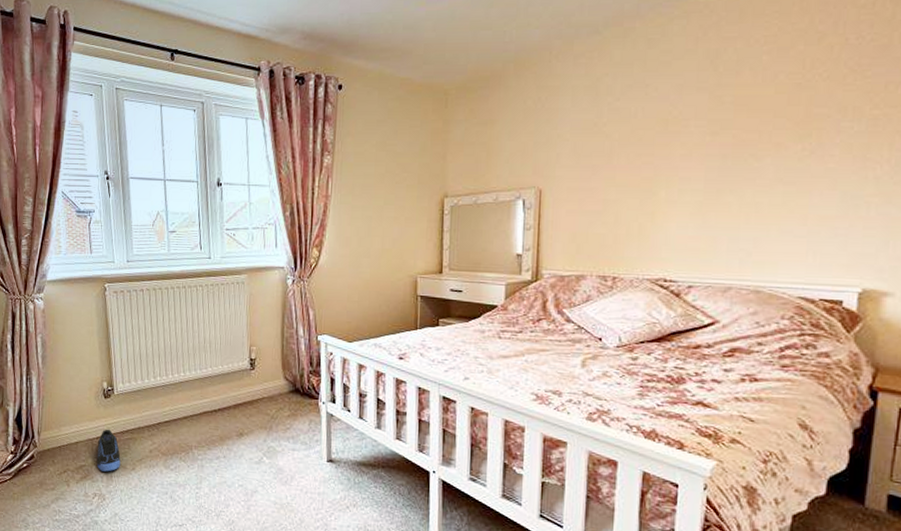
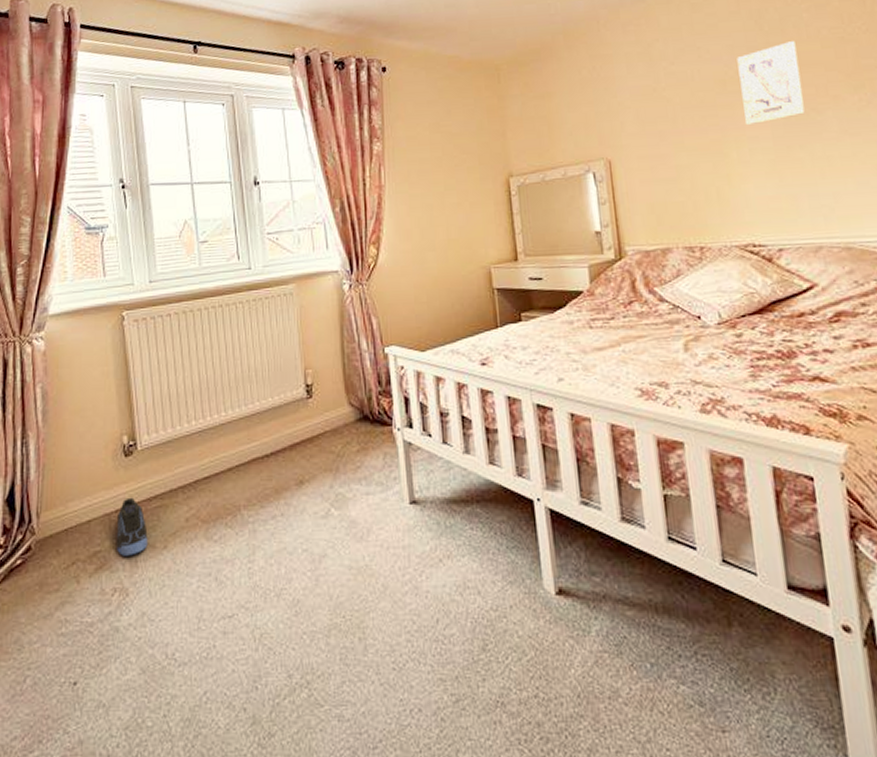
wall art: none [681,84,748,167] -> present [737,41,805,126]

